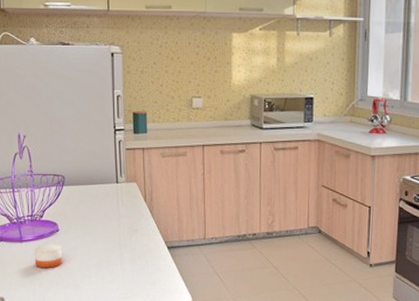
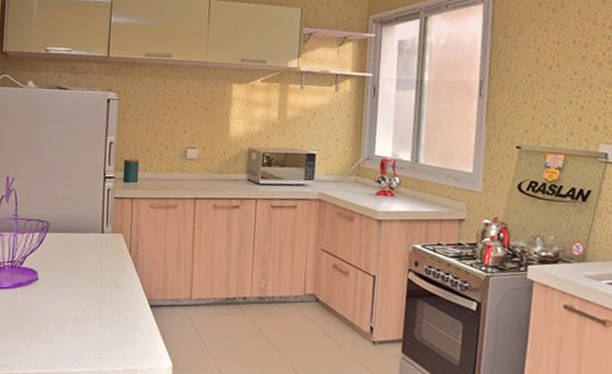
candle: present [34,242,62,268] -> none [10,291,40,319]

